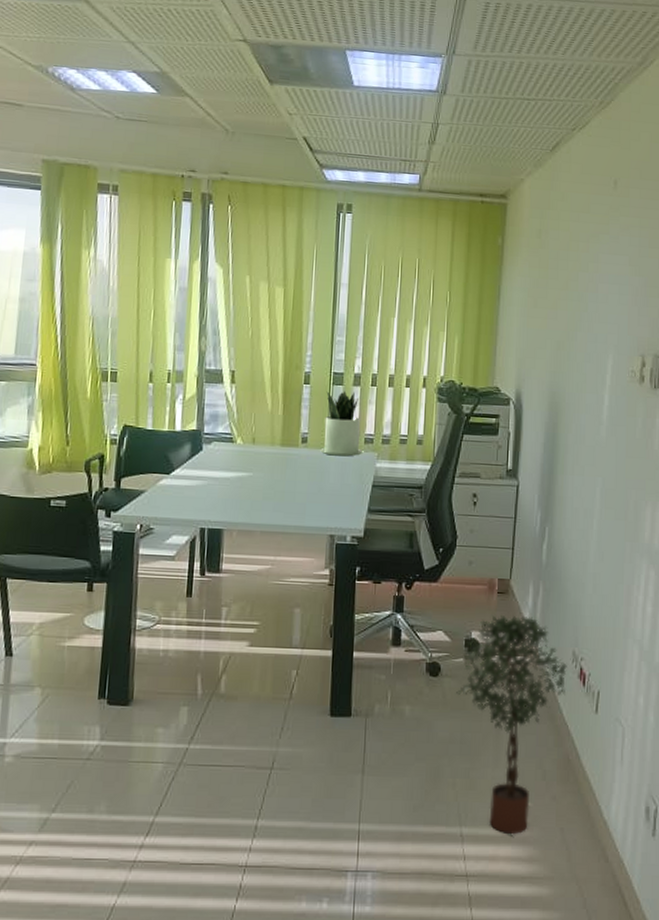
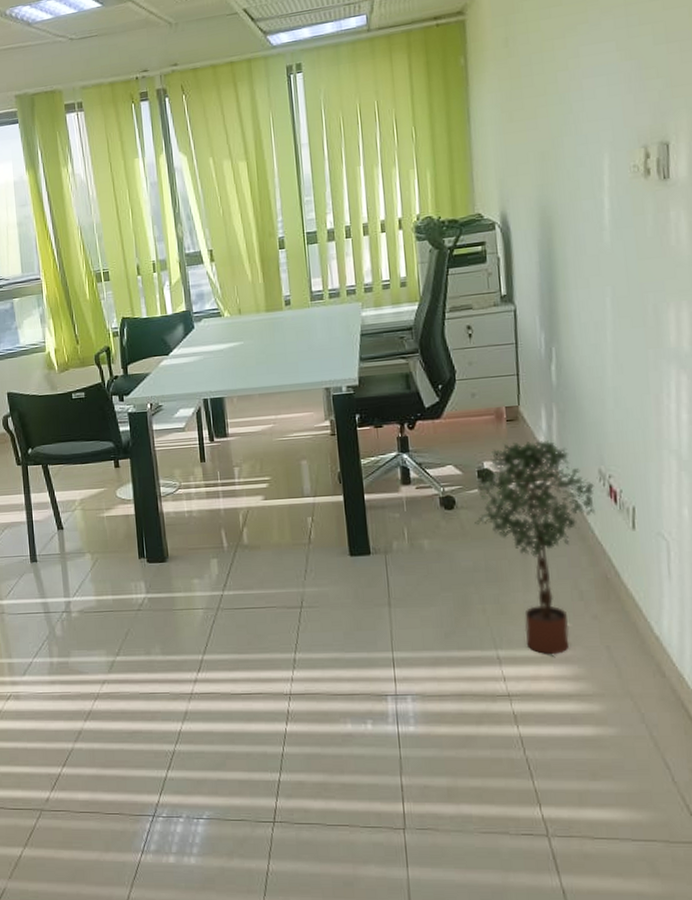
planter: present [320,391,362,457] -> none [302,247,346,313]

